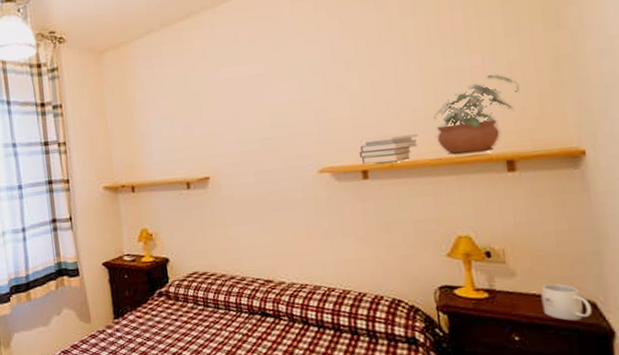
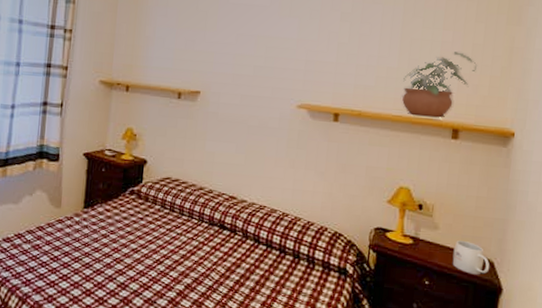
books: present [359,134,419,164] -> none [335,85,388,112]

